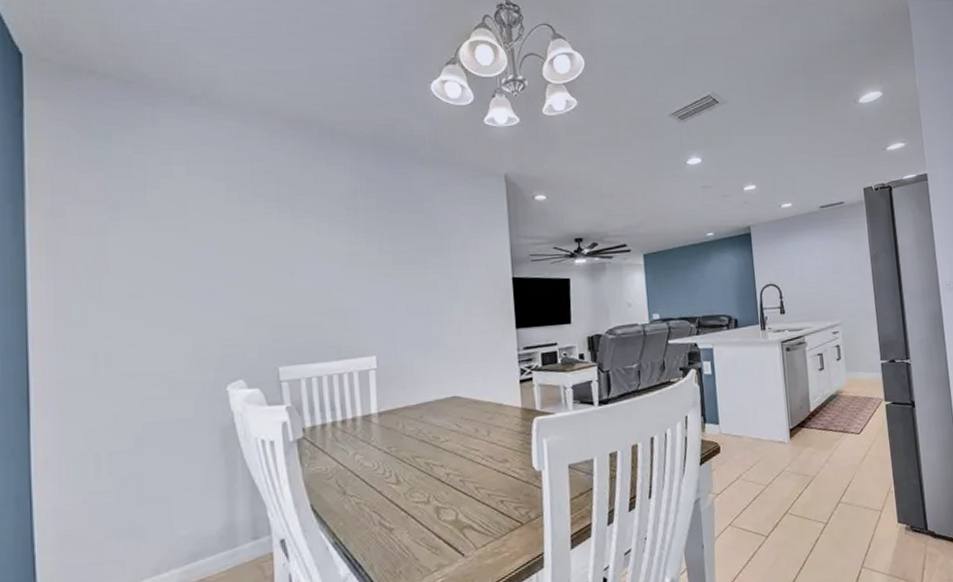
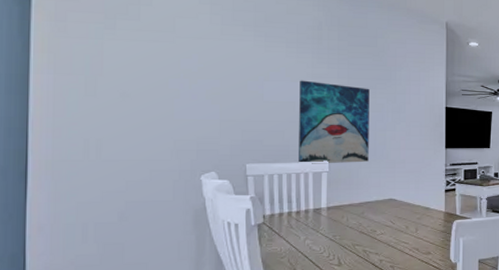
wall art: none [335,260,424,361] -> present [299,80,370,164]

